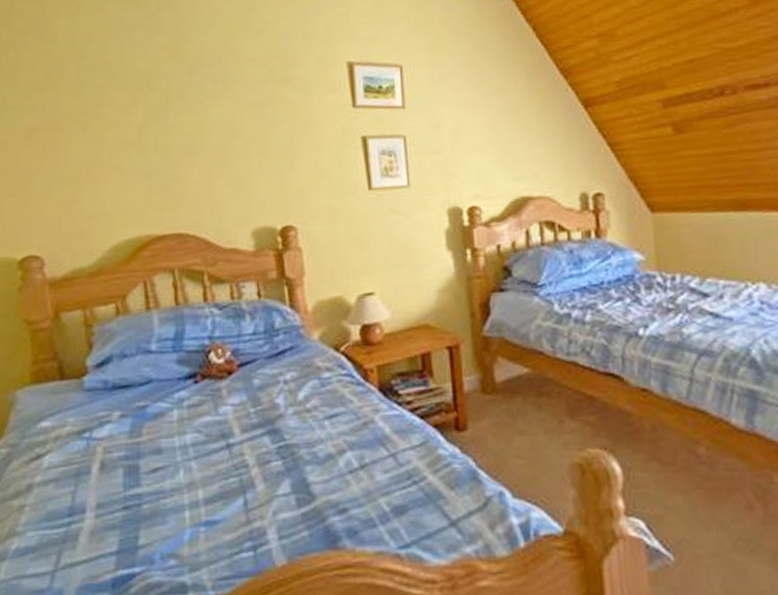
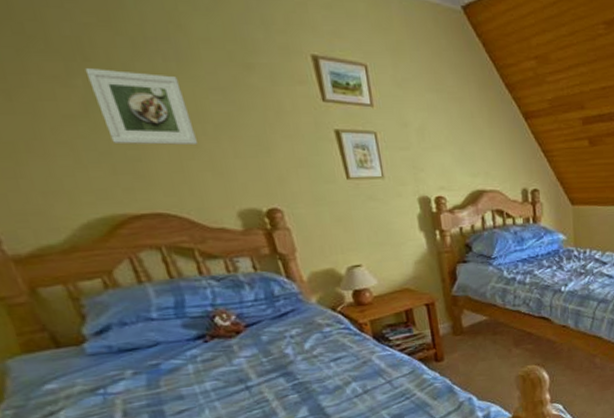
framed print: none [147,96,228,165] -> present [84,69,199,146]

